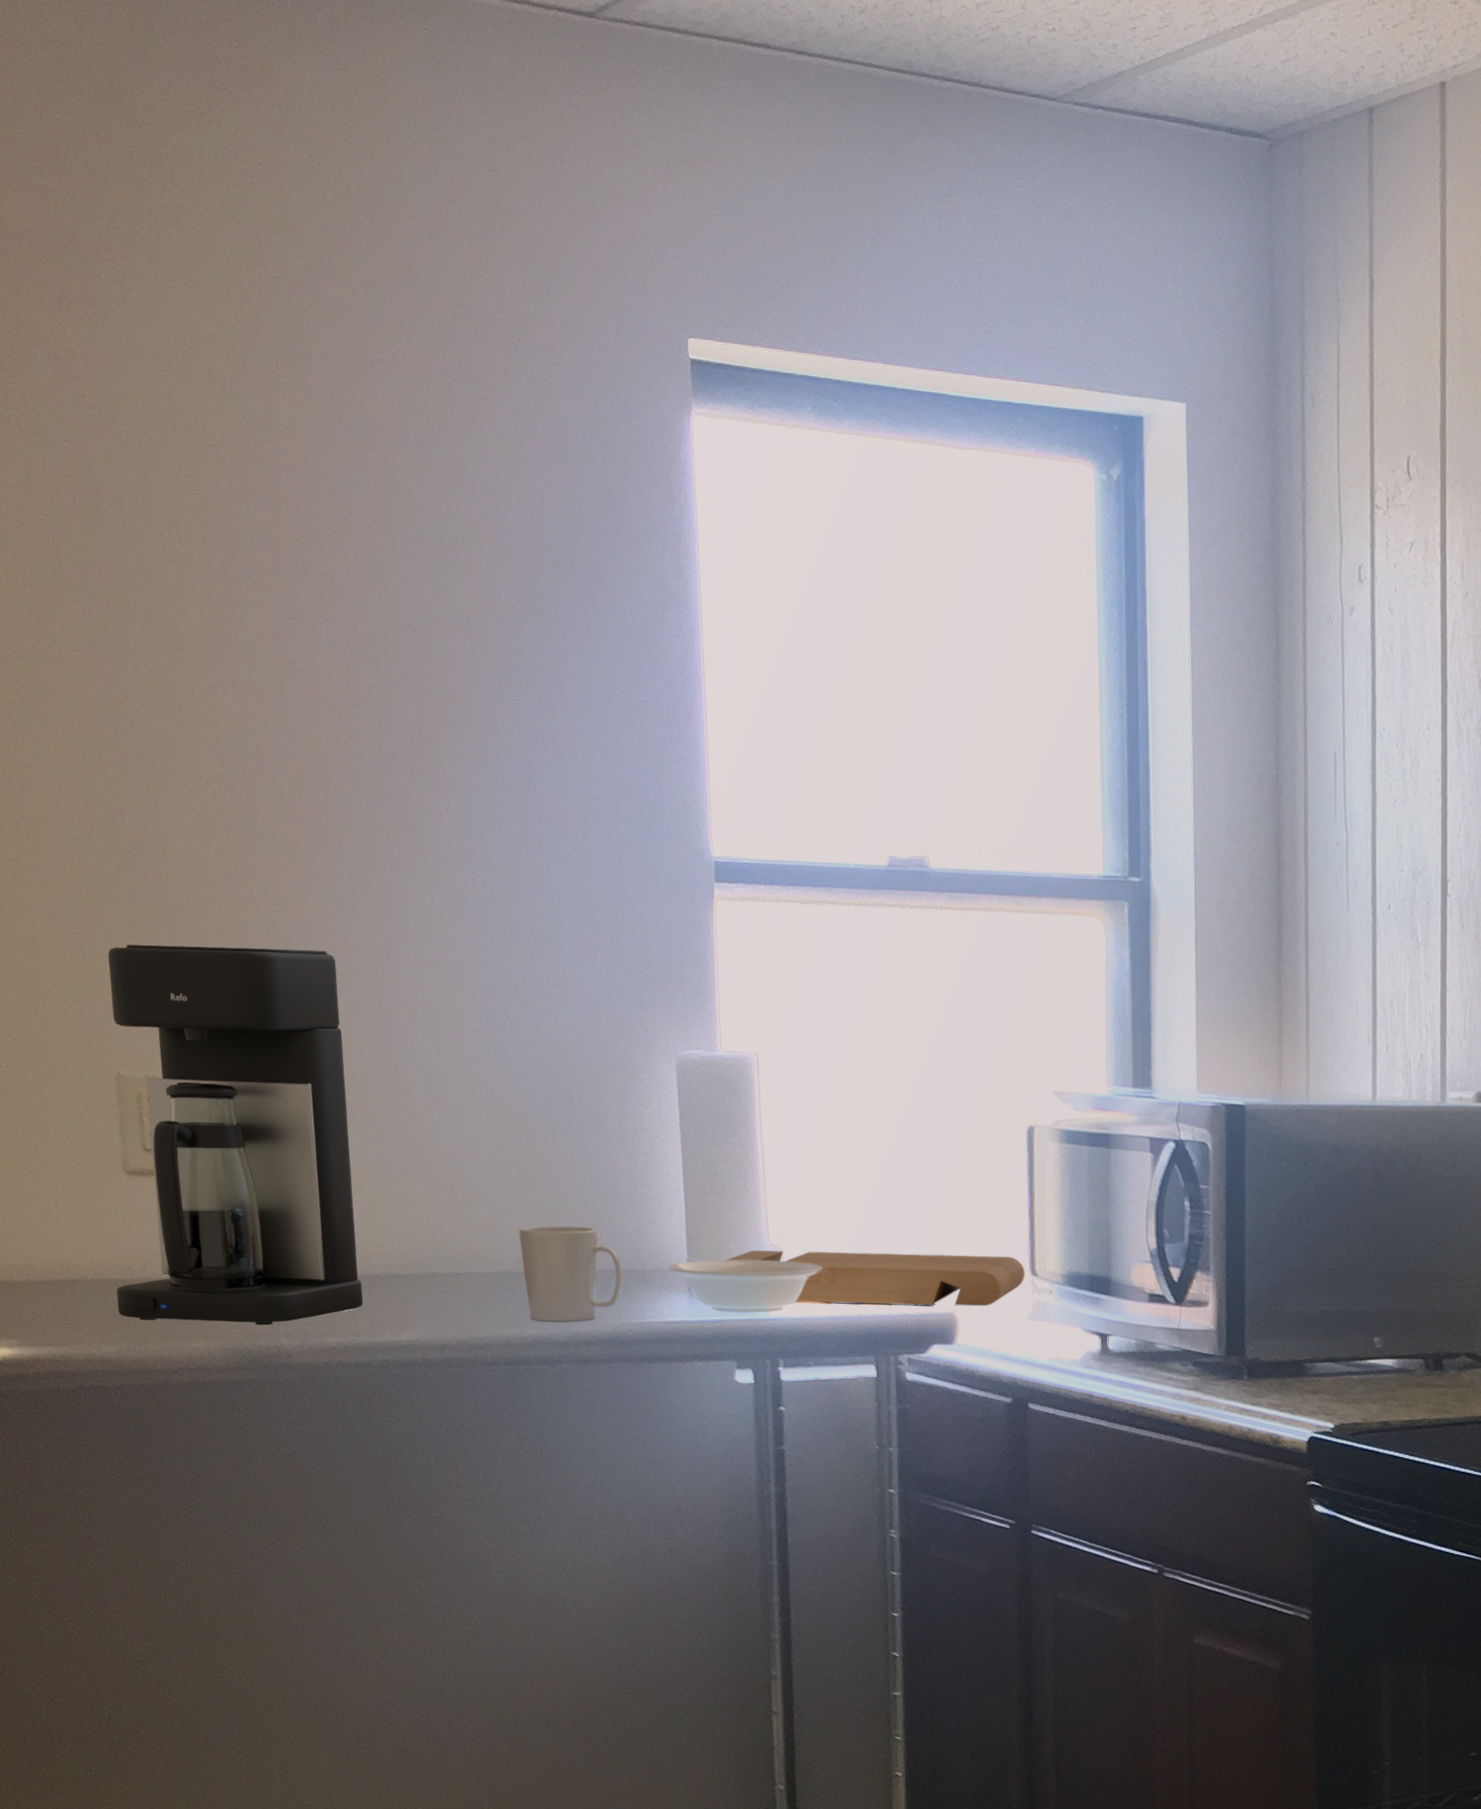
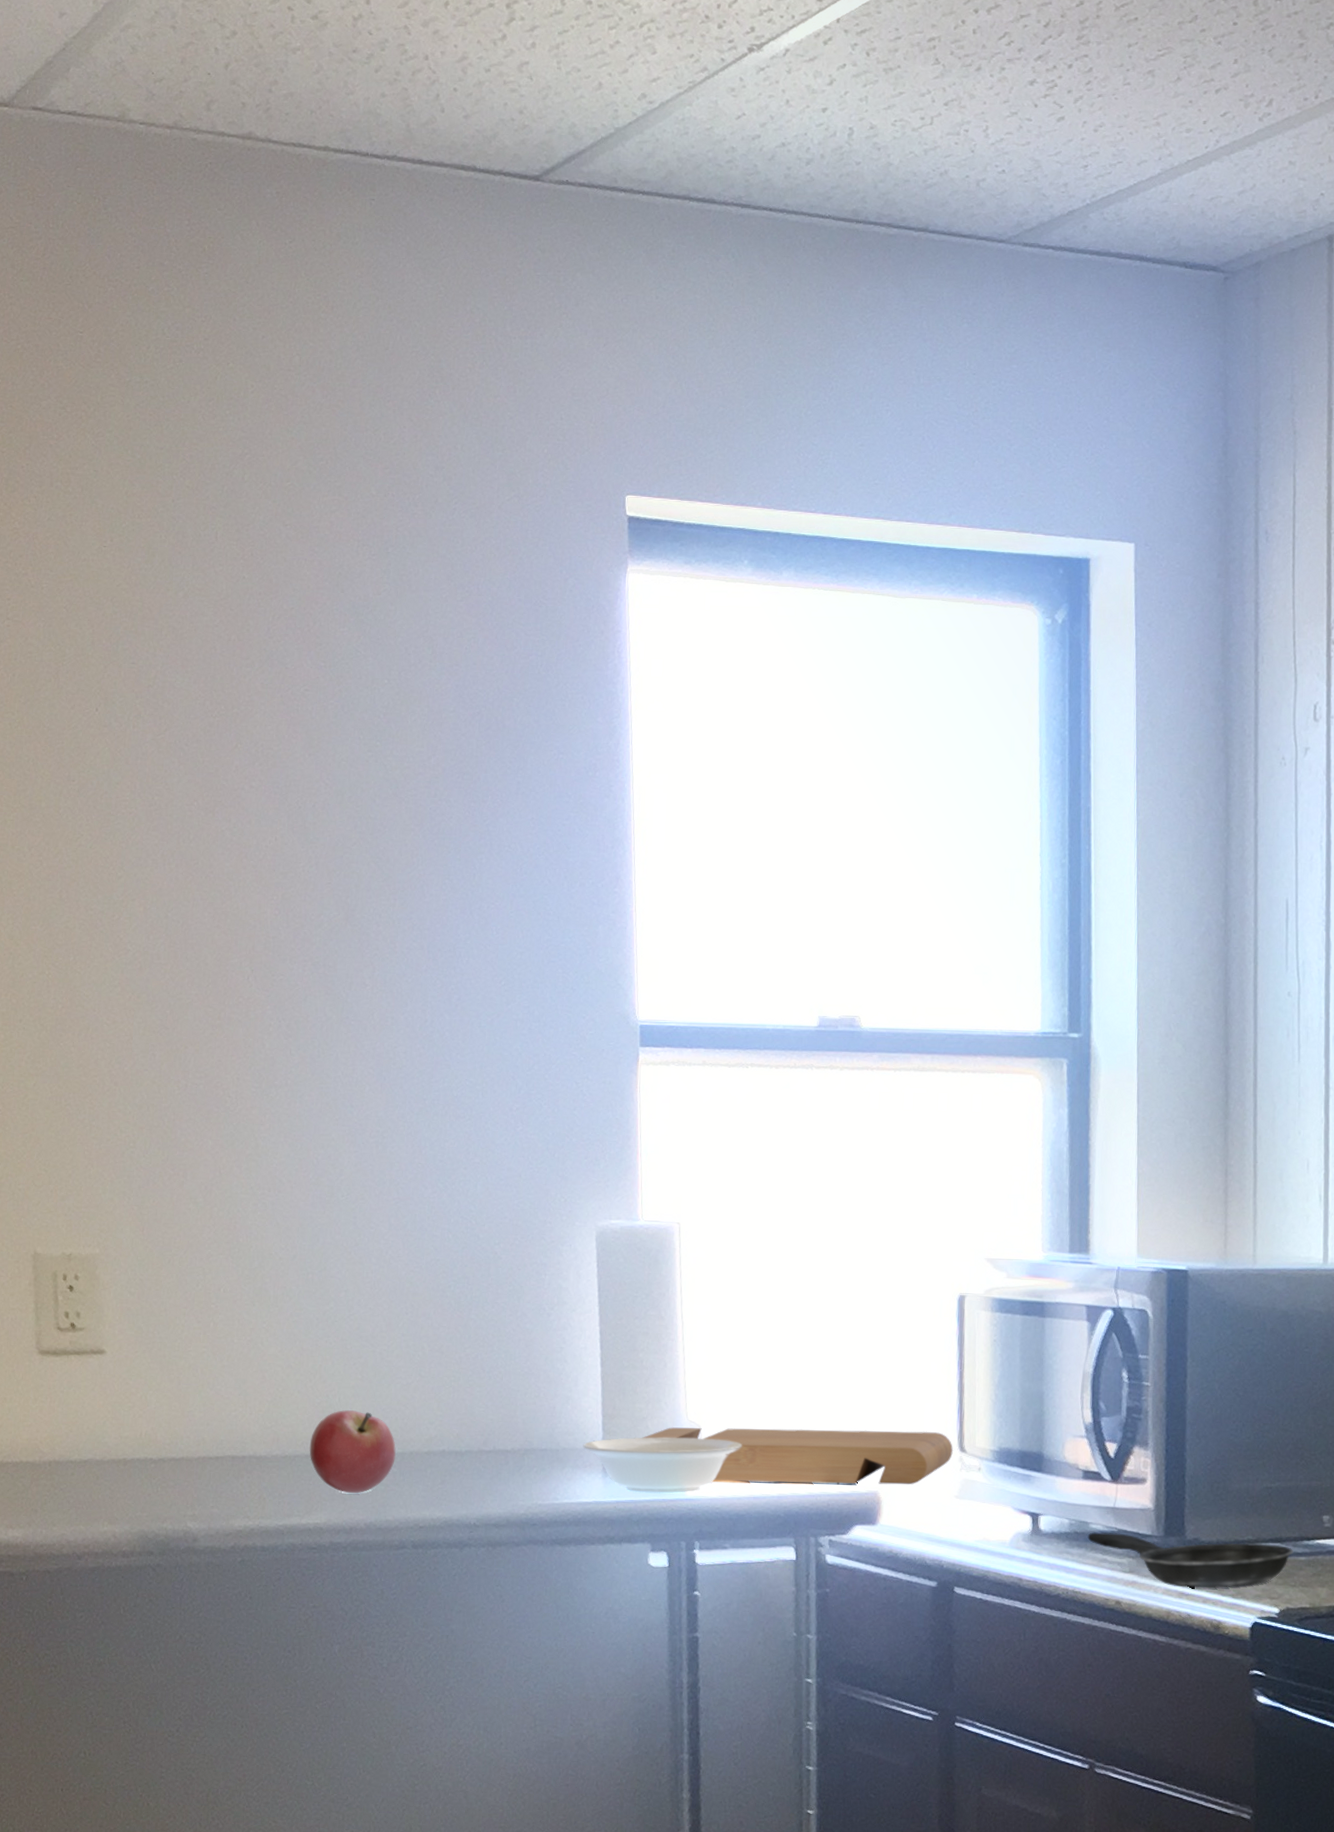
coffee maker: present [107,944,363,1326] -> none [25,1120,272,1509]
fruit: none [399,1231,485,1312] -> present [309,1410,396,1494]
mug: present [518,1225,623,1323] -> none [430,1403,536,1504]
frying pan: none [1153,1352,1346,1405] -> present [1087,1532,1293,1588]

